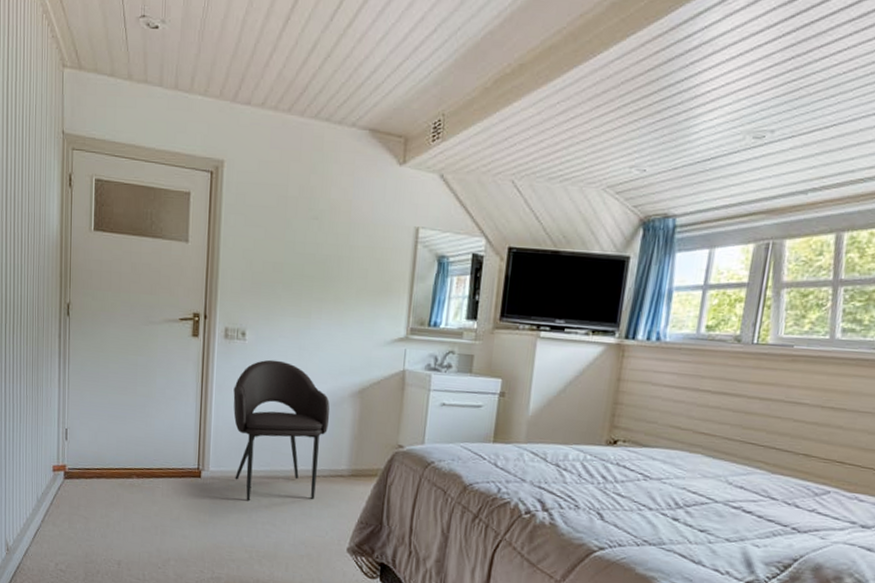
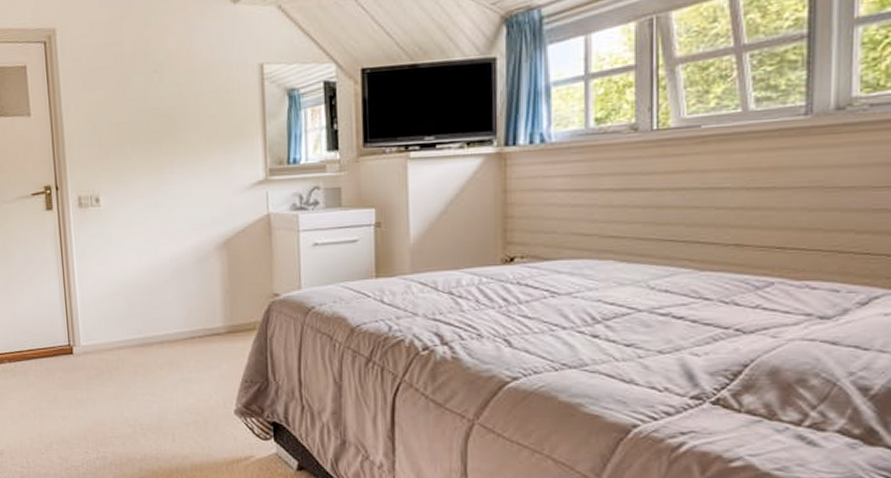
armchair: present [233,359,330,501] -> none [94,222,198,373]

